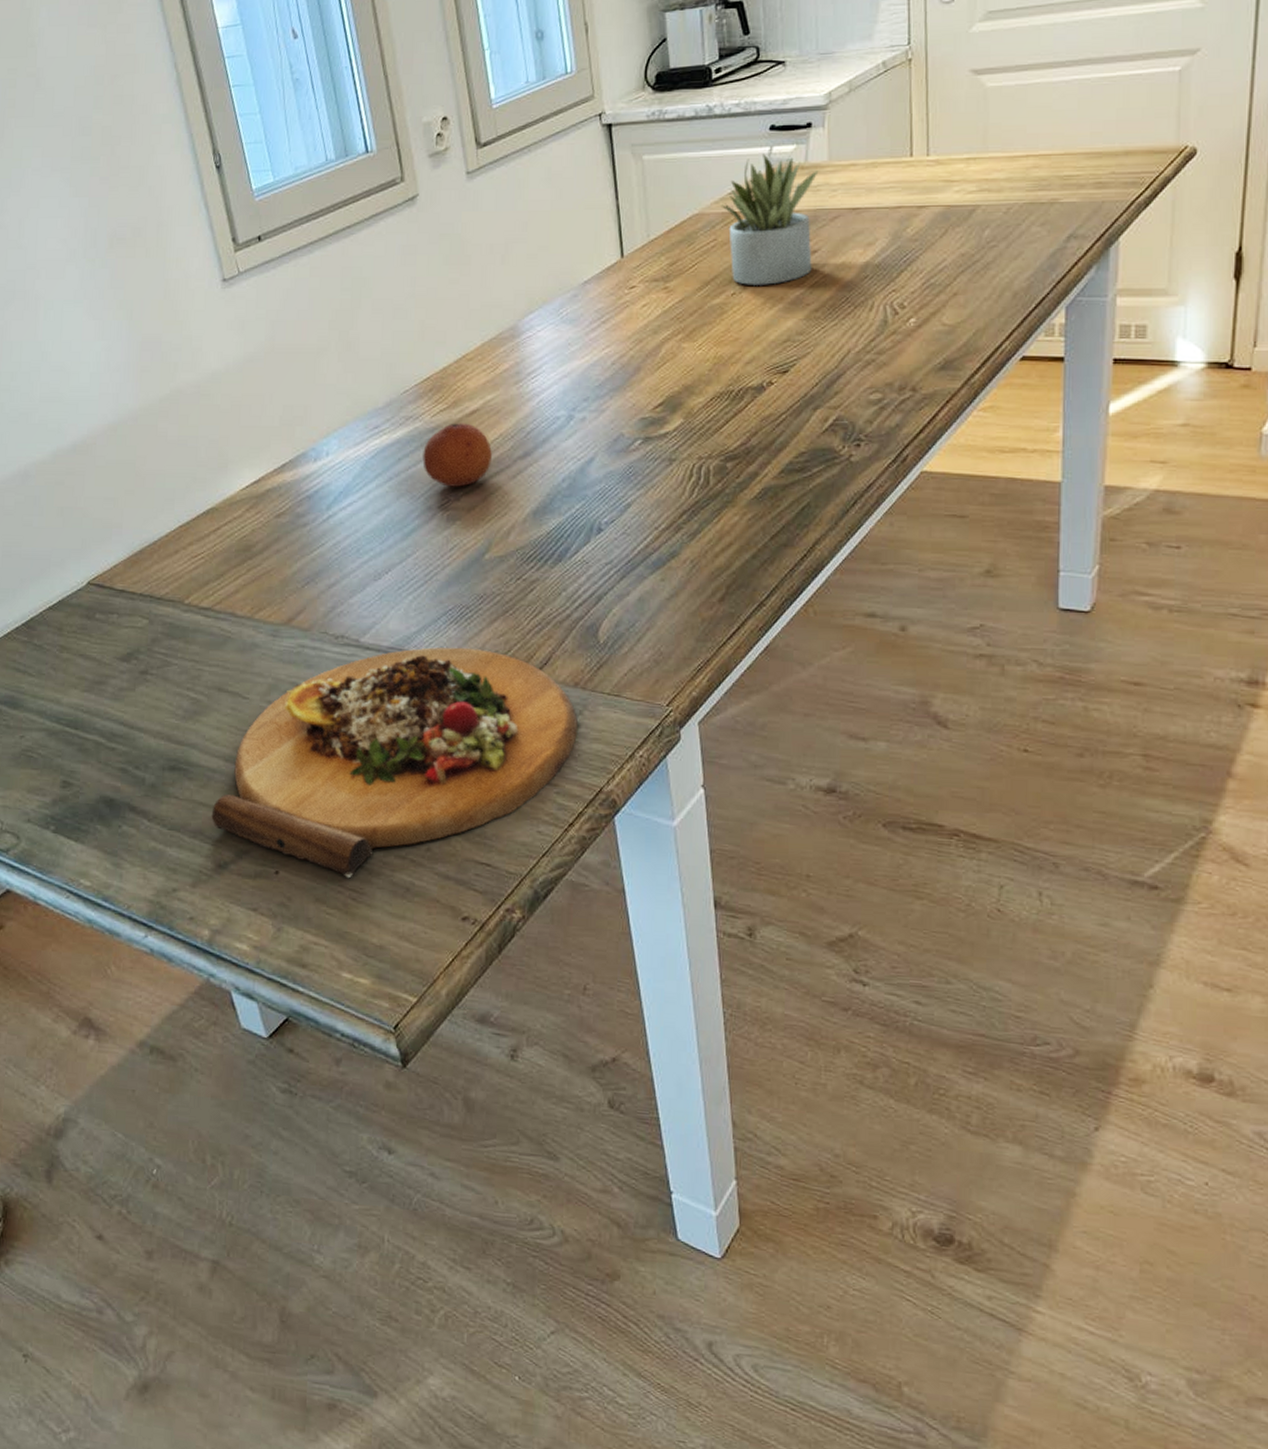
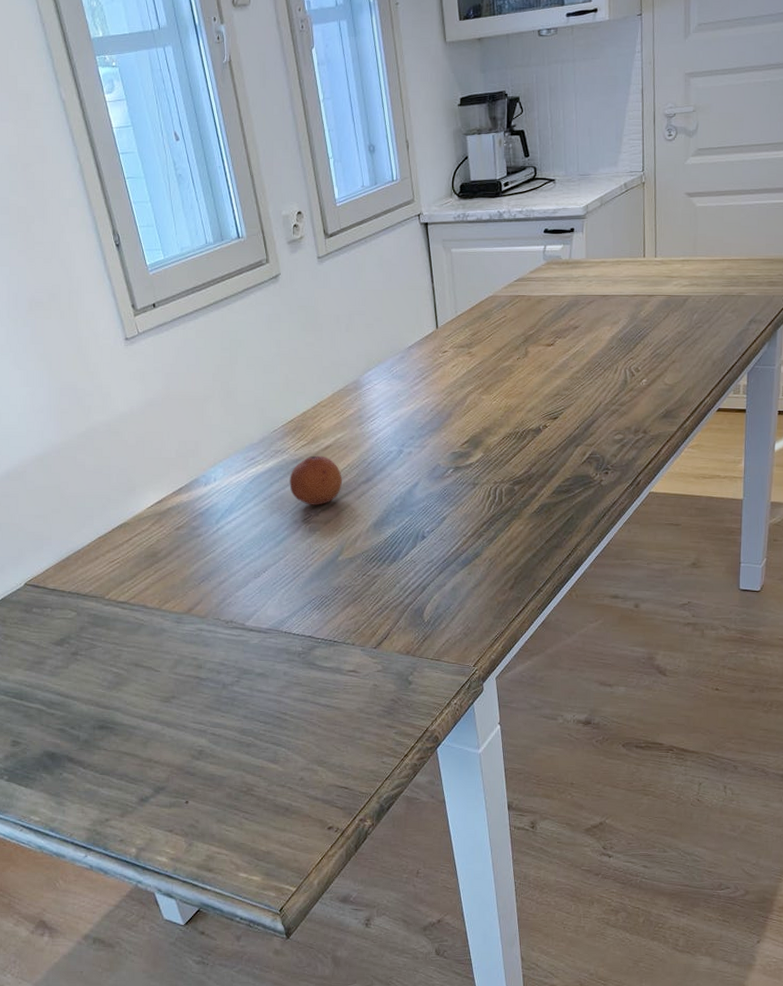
cutting board: present [211,647,578,877] -> none [134,627,409,803]
succulent plant: present [720,152,819,285] -> none [509,250,579,352]

